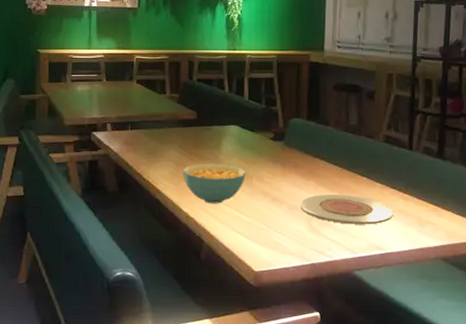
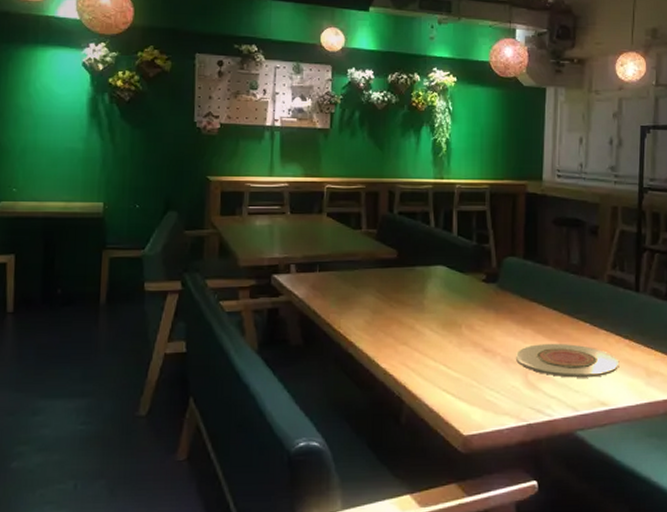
cereal bowl: present [183,163,246,204] -> none [380,309,454,358]

